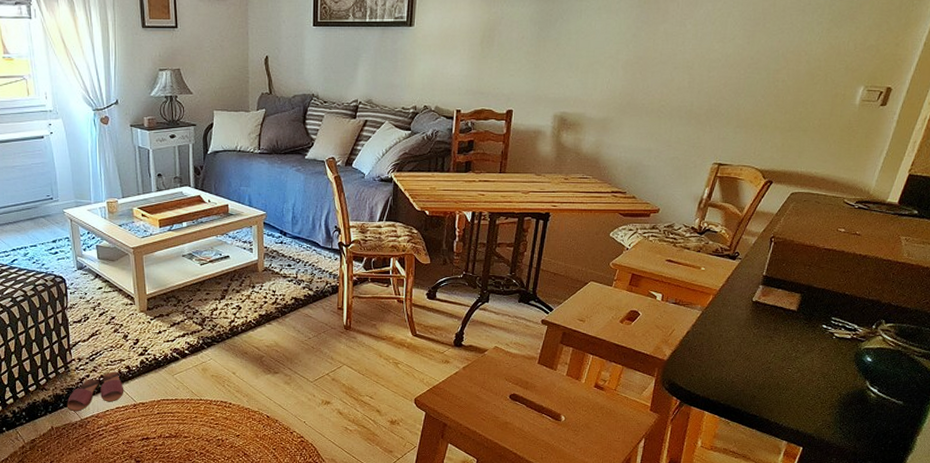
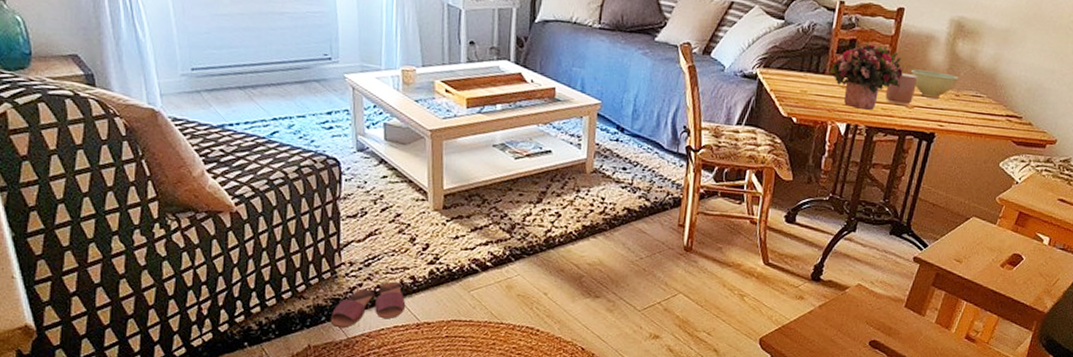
bouquet: none [453,142,517,198] -> present [829,42,903,110]
mug: none [503,164,530,191] -> present [885,72,917,105]
bowl: none [524,160,566,183] -> present [911,69,959,99]

